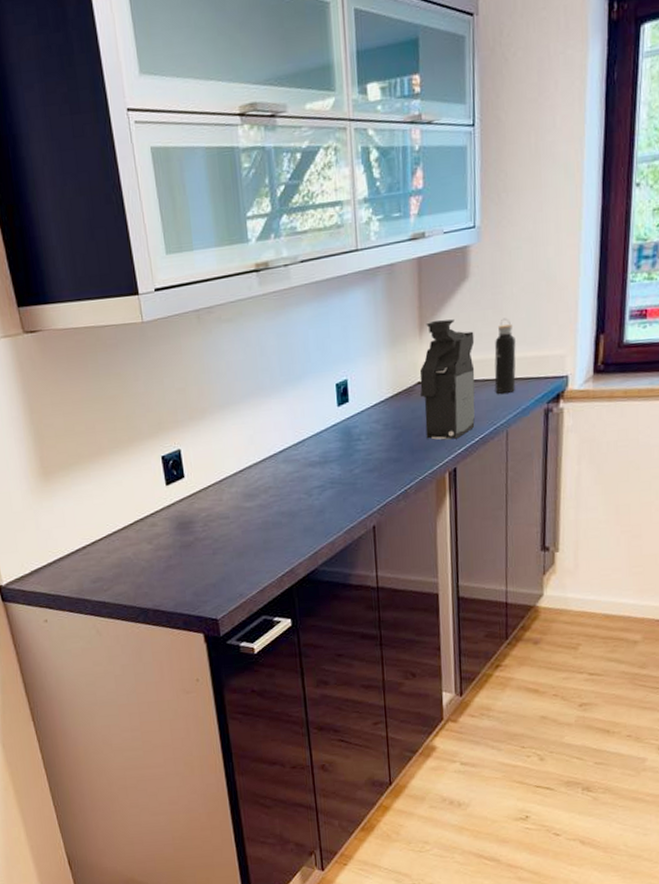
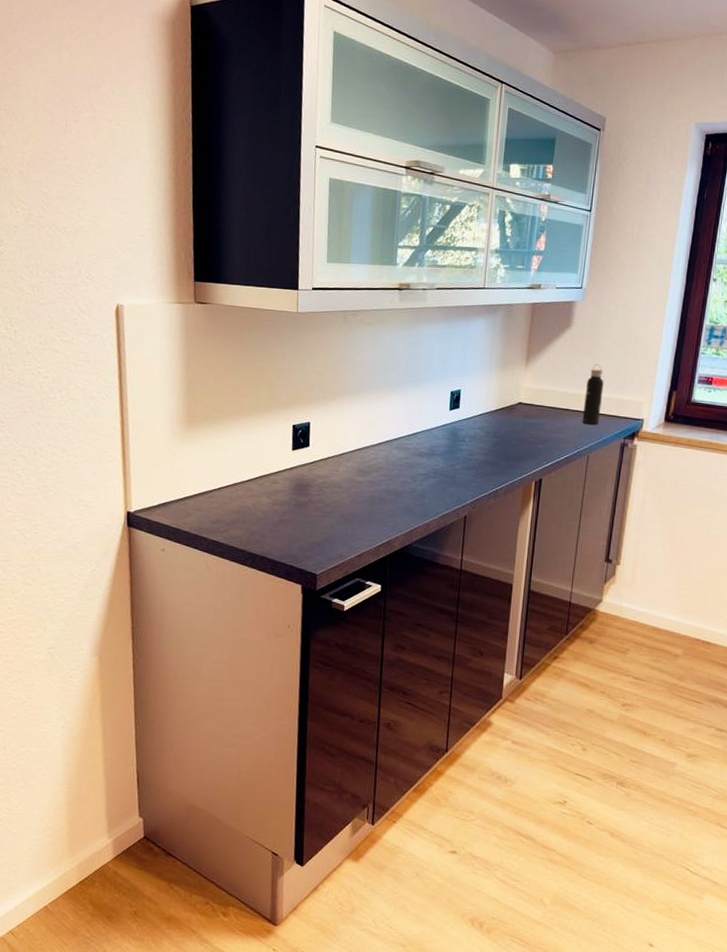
coffee maker: present [419,319,475,440] -> none [520,355,571,455]

